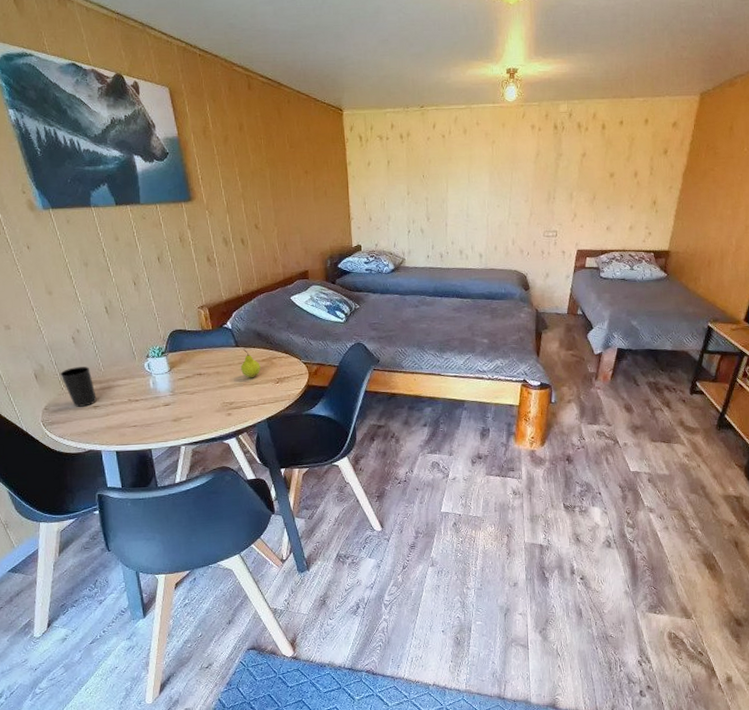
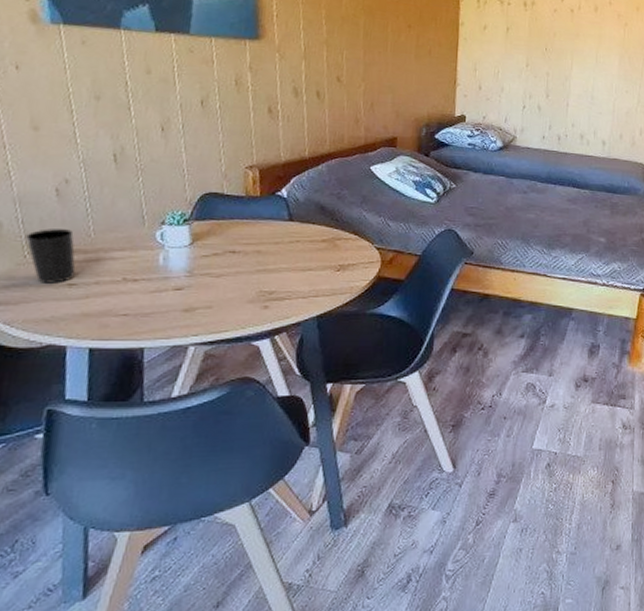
fruit: present [241,349,261,378] -> none [291,225,319,262]

